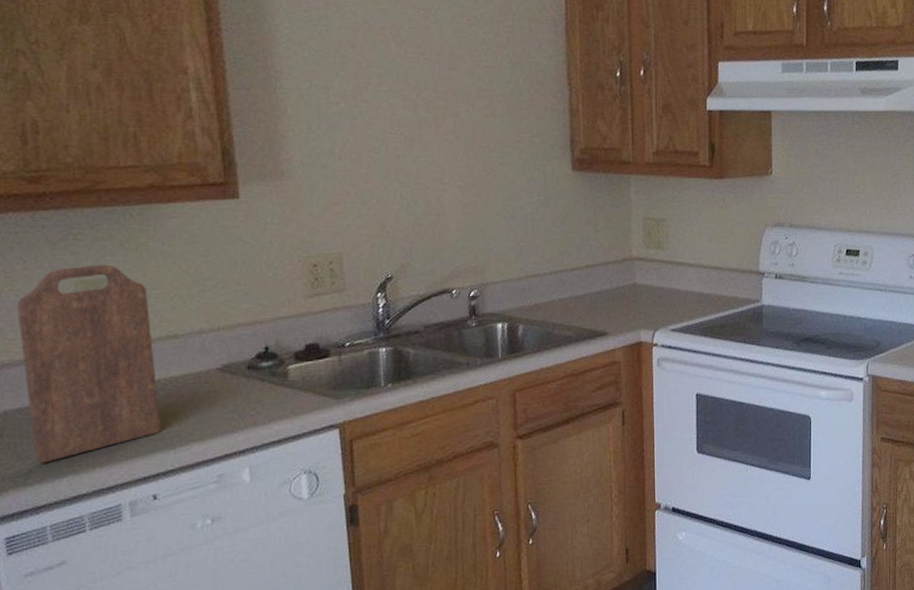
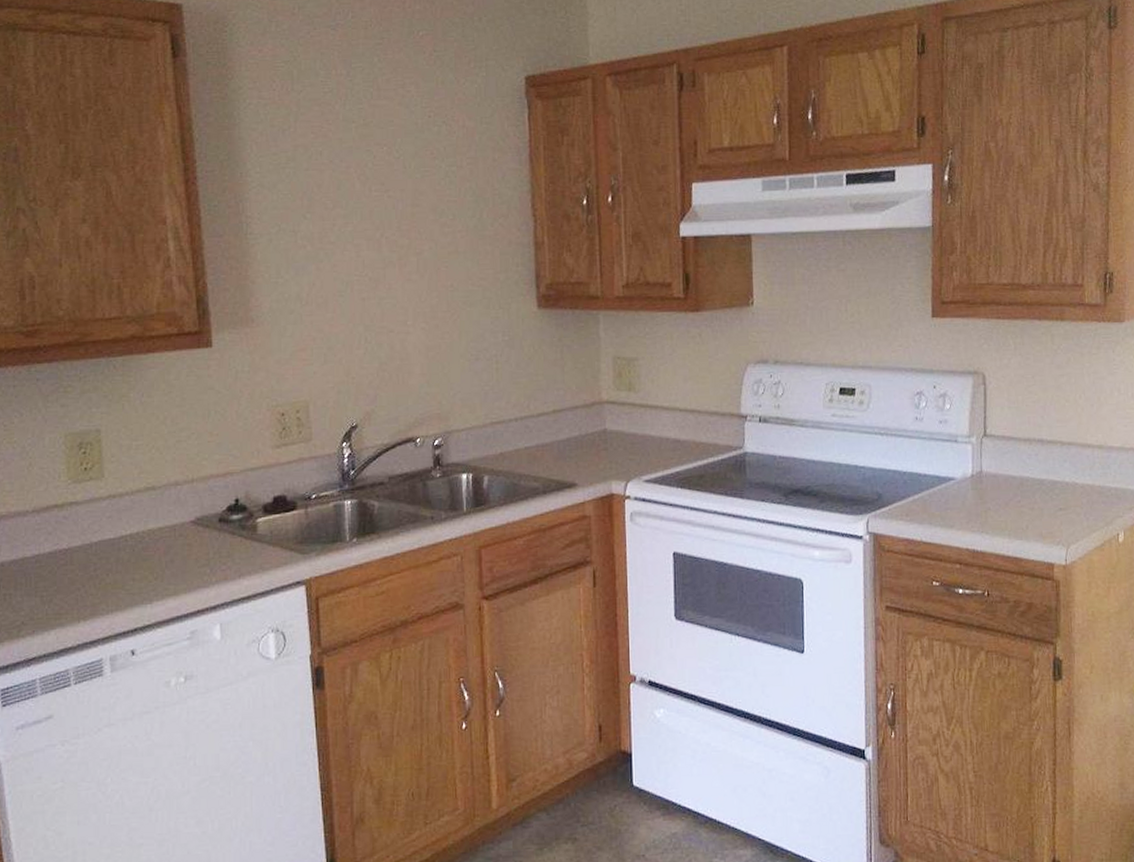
cutting board: present [16,264,161,464] -> none [13,416,139,616]

